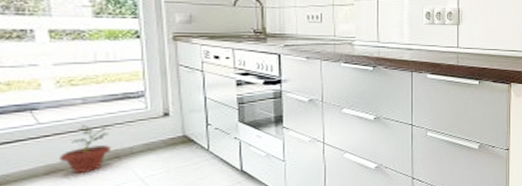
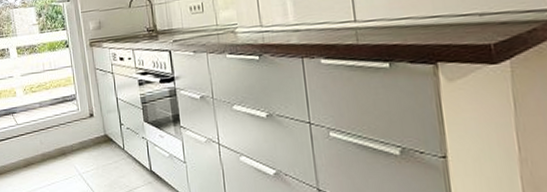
potted plant: present [60,124,111,173] -> none [31,125,59,167]

